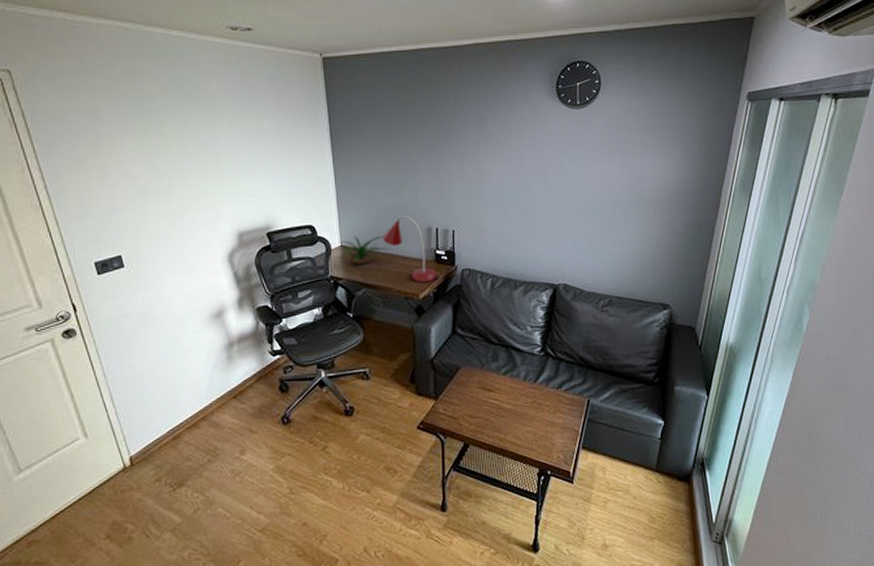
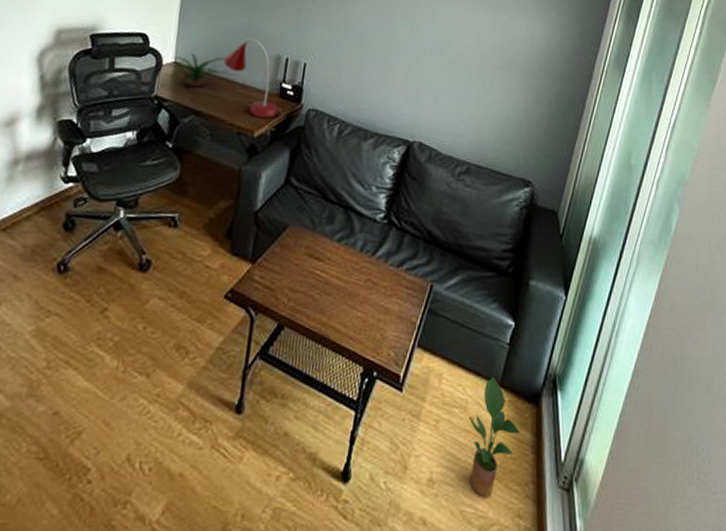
potted plant: none [631,464,676,554] -> present [468,376,520,498]

